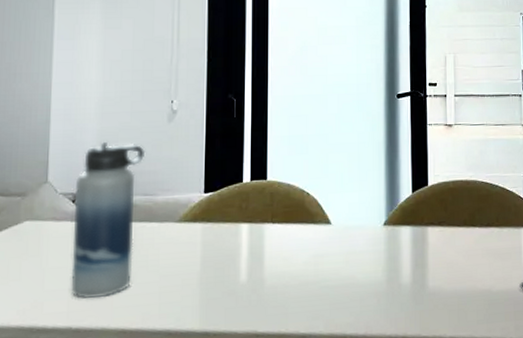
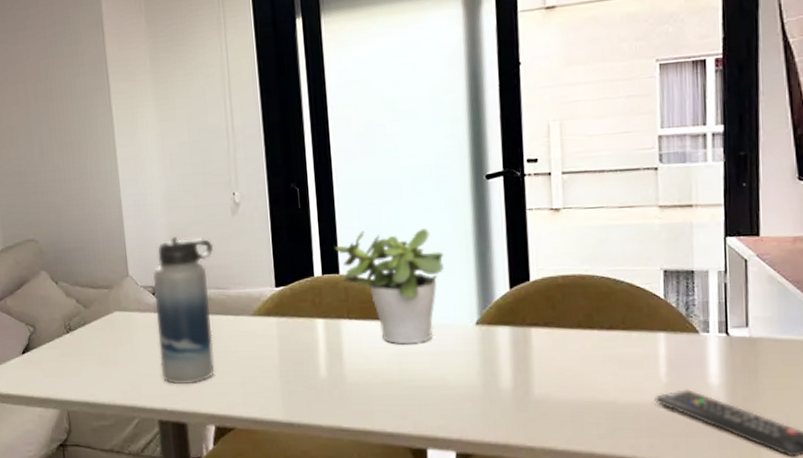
potted plant: none [265,139,360,246] -> present [335,228,444,345]

